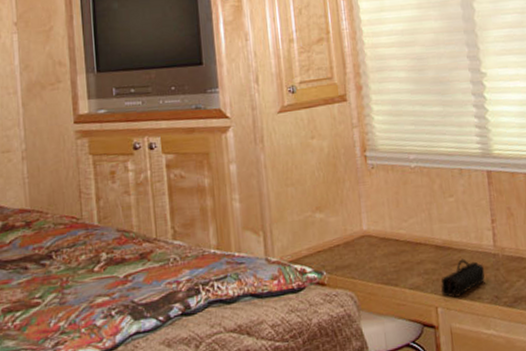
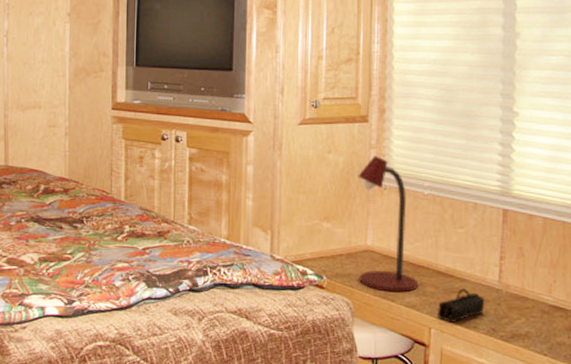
desk lamp: none [344,135,419,277] -> present [358,156,419,293]

